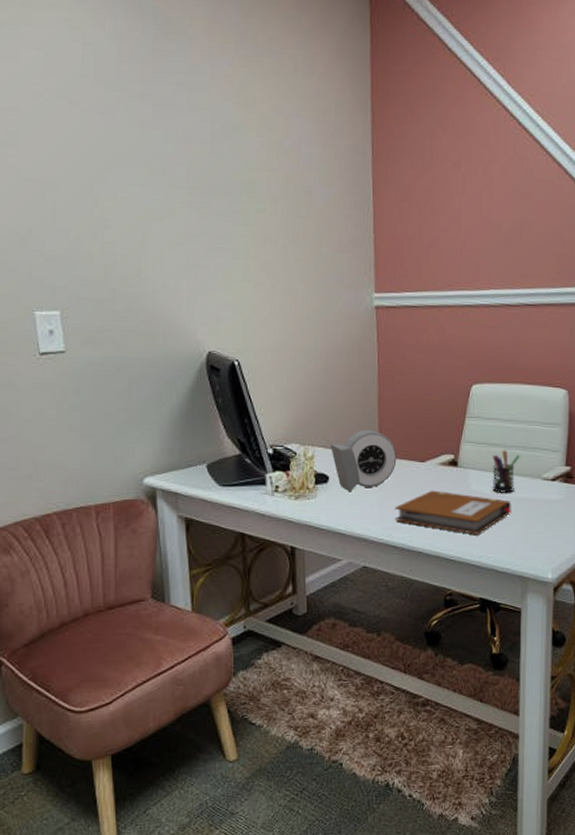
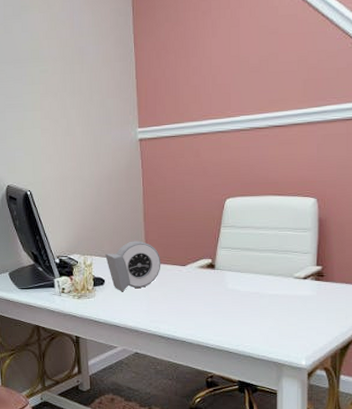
notebook: present [394,490,512,535] -> none [161,289,266,326]
pen holder: present [492,449,520,493] -> none [246,253,272,291]

